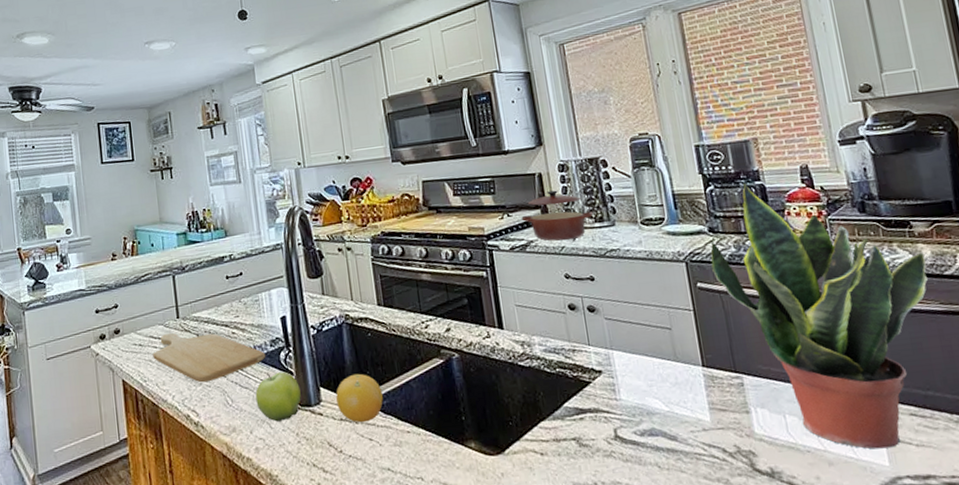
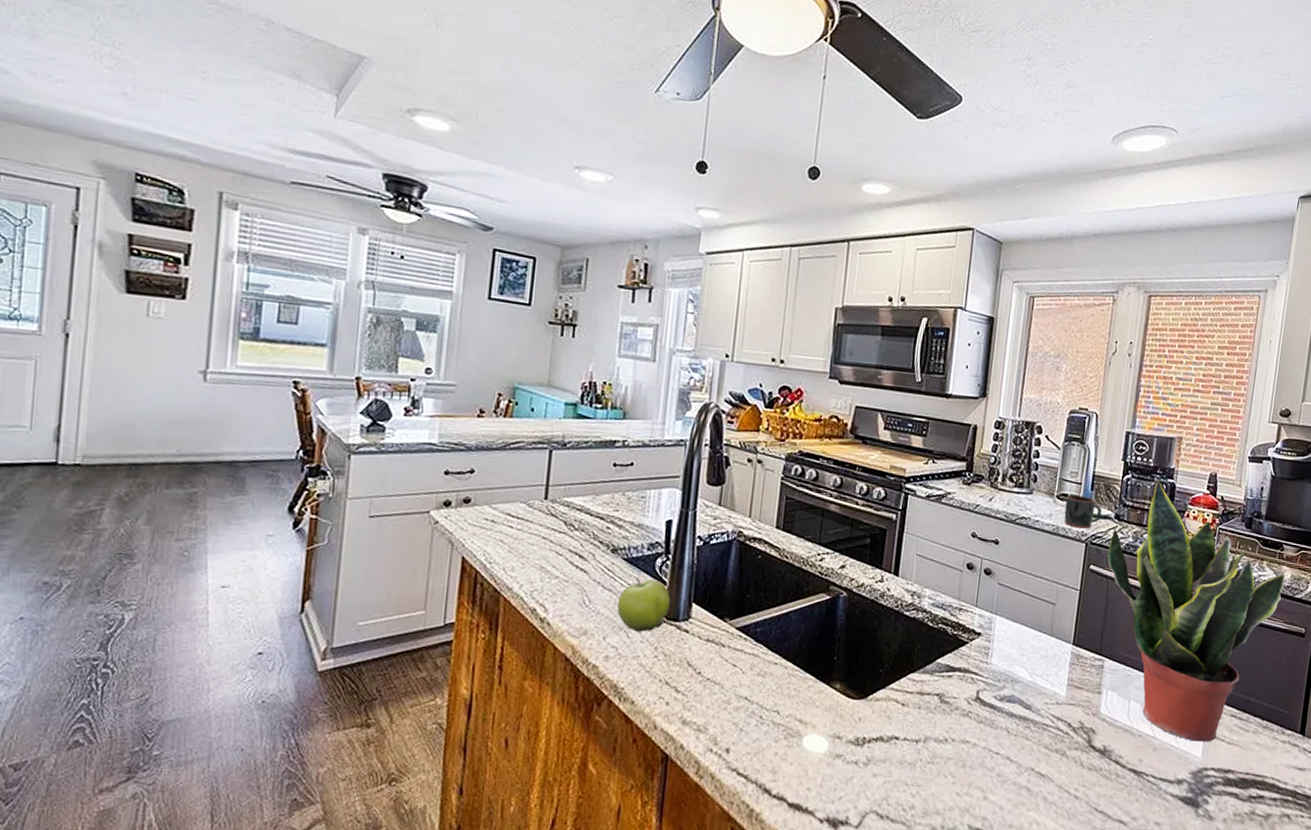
chopping board: present [153,332,266,383] -> none [505,513,641,577]
fruit: present [336,373,383,423] -> none [707,595,759,647]
saucepan: present [521,190,594,241] -> none [945,445,1016,499]
mug: none [651,216,694,250] -> present [1064,494,1102,529]

